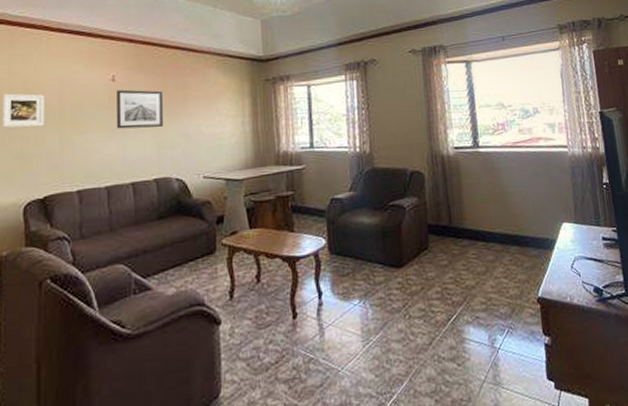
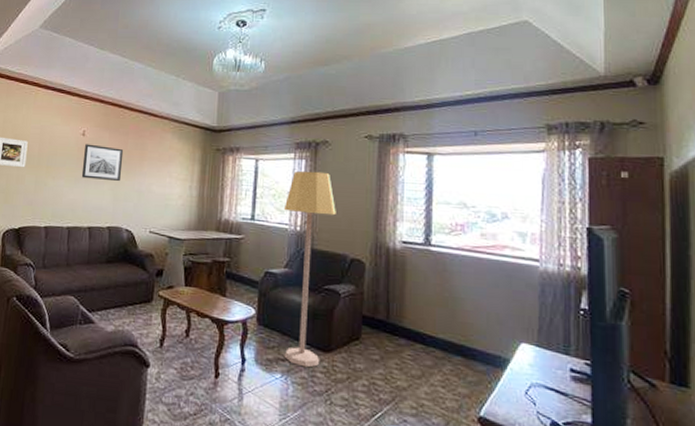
lamp: none [341,90,395,288] -> present [283,170,336,368]

